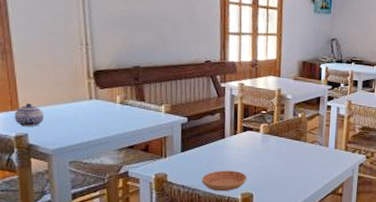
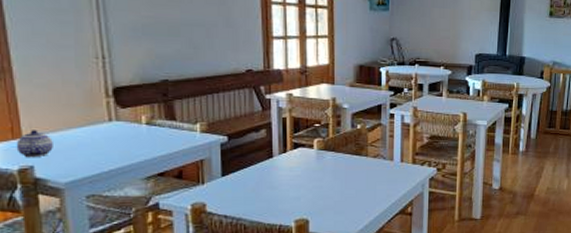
saucer: present [201,170,247,192] -> none [246,194,301,219]

